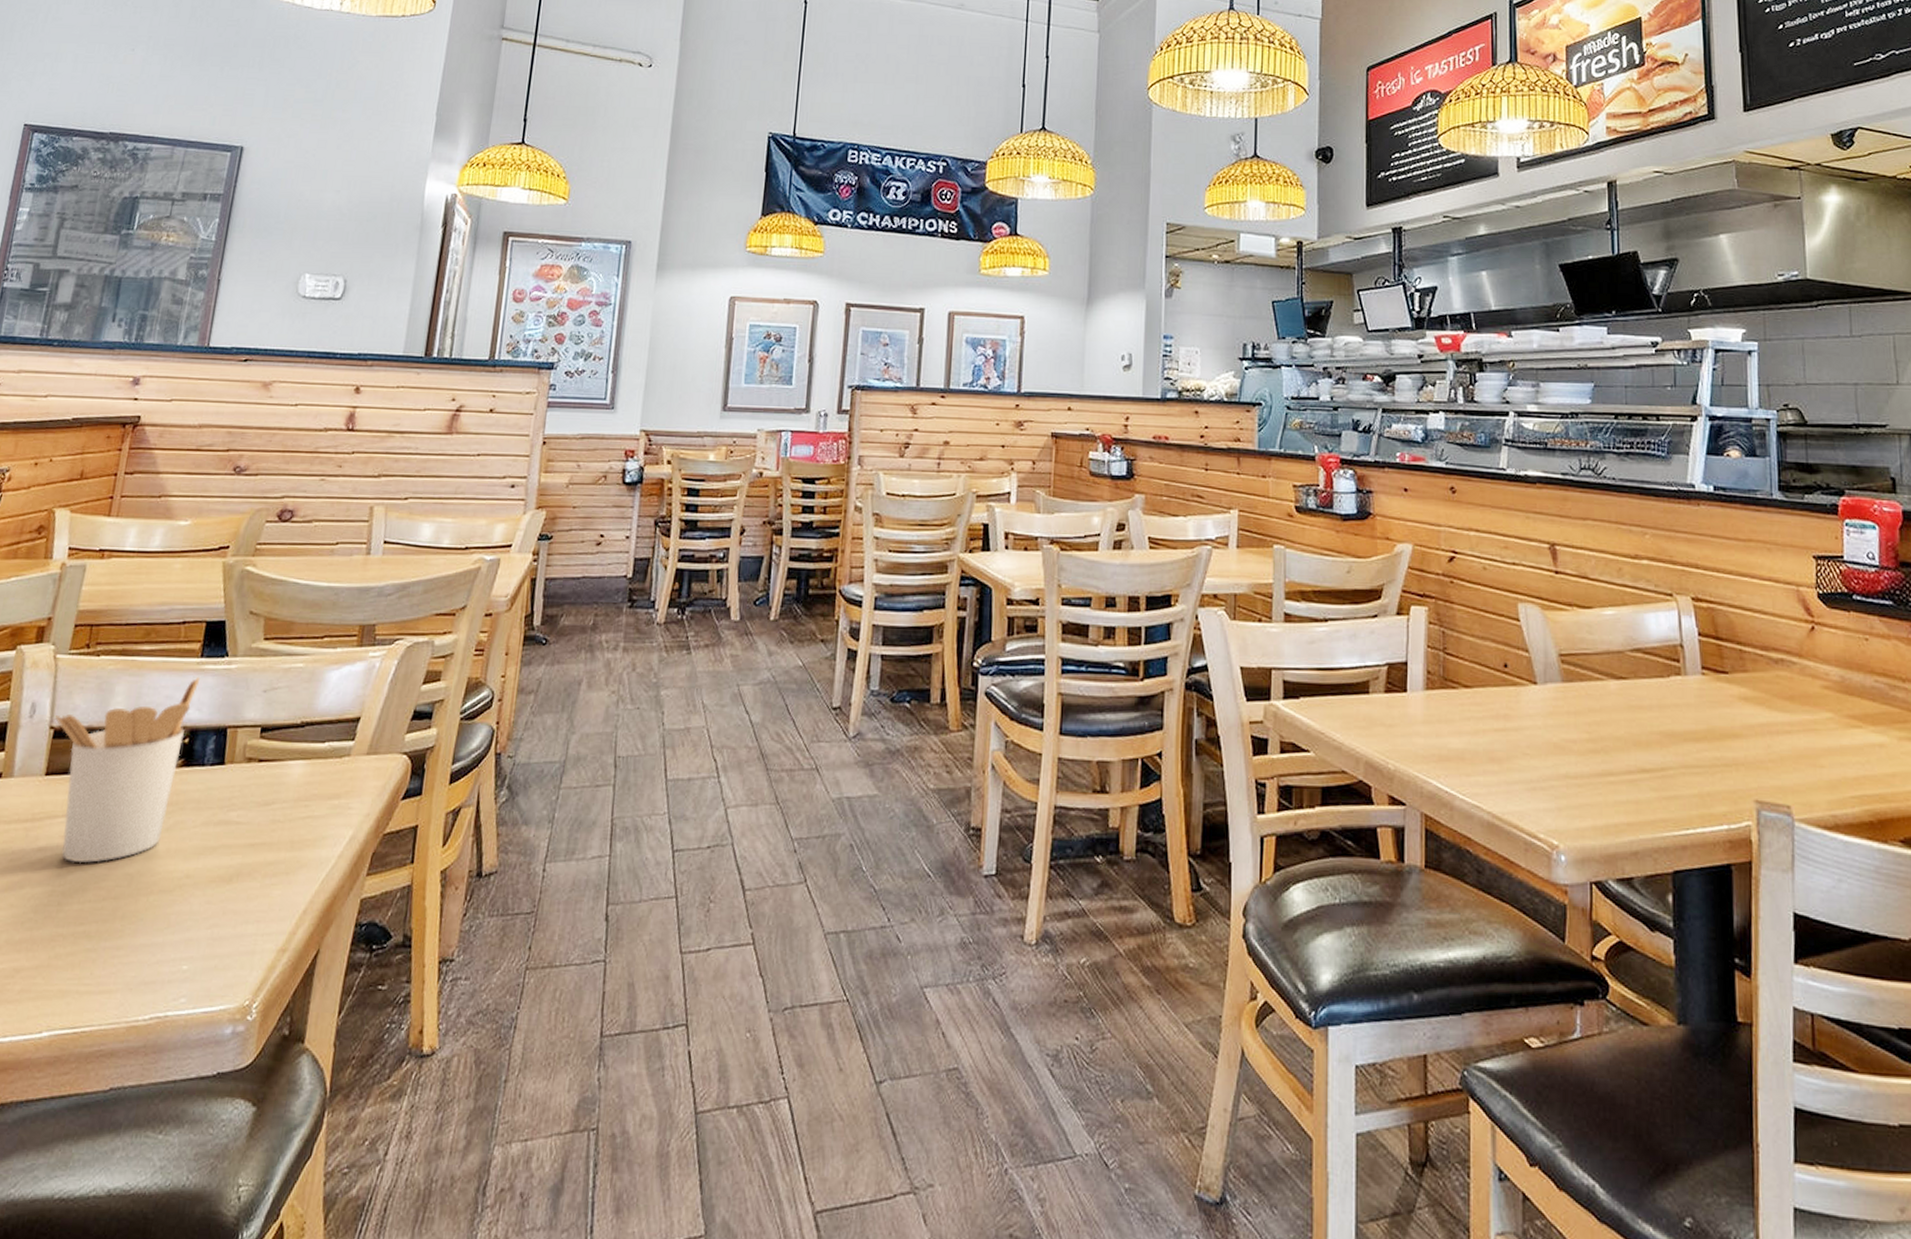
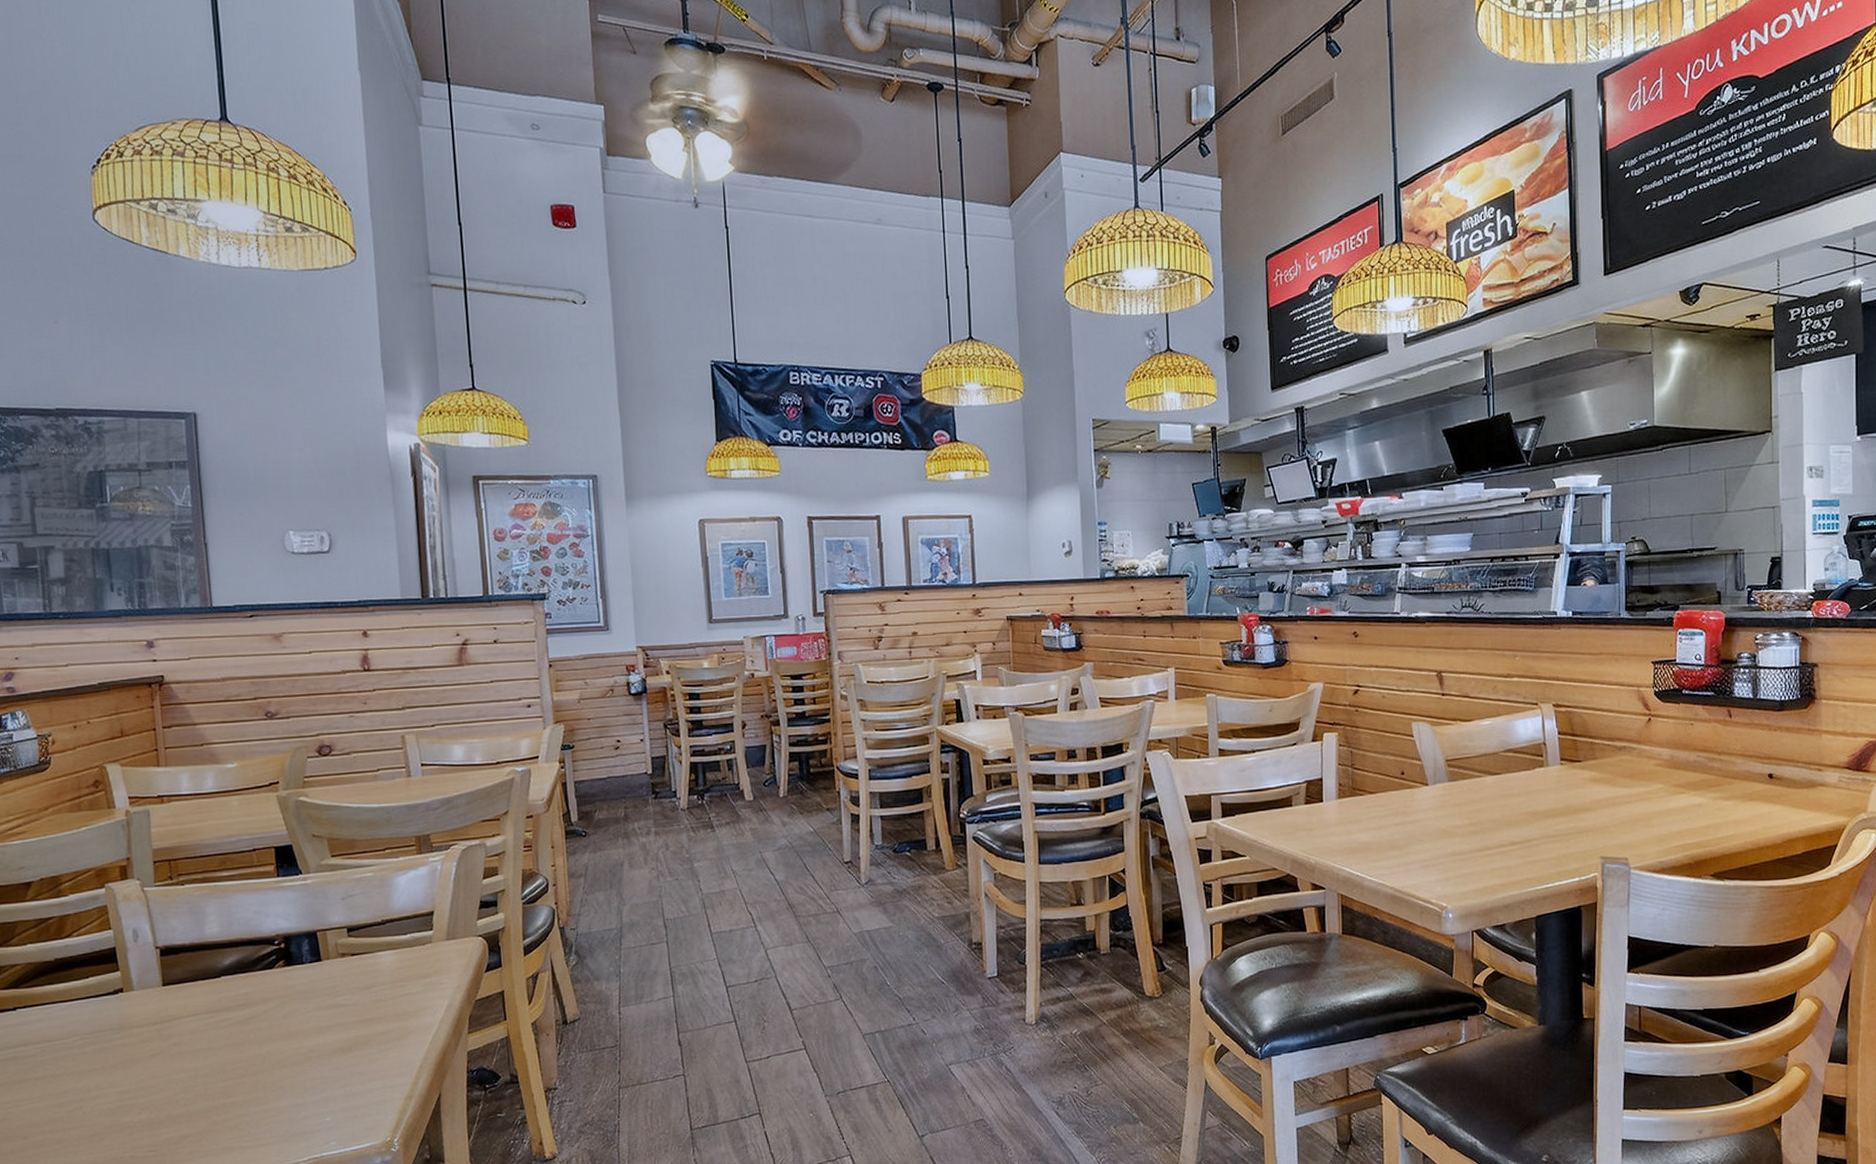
utensil holder: present [55,676,201,864] -> none [158,892,282,1052]

